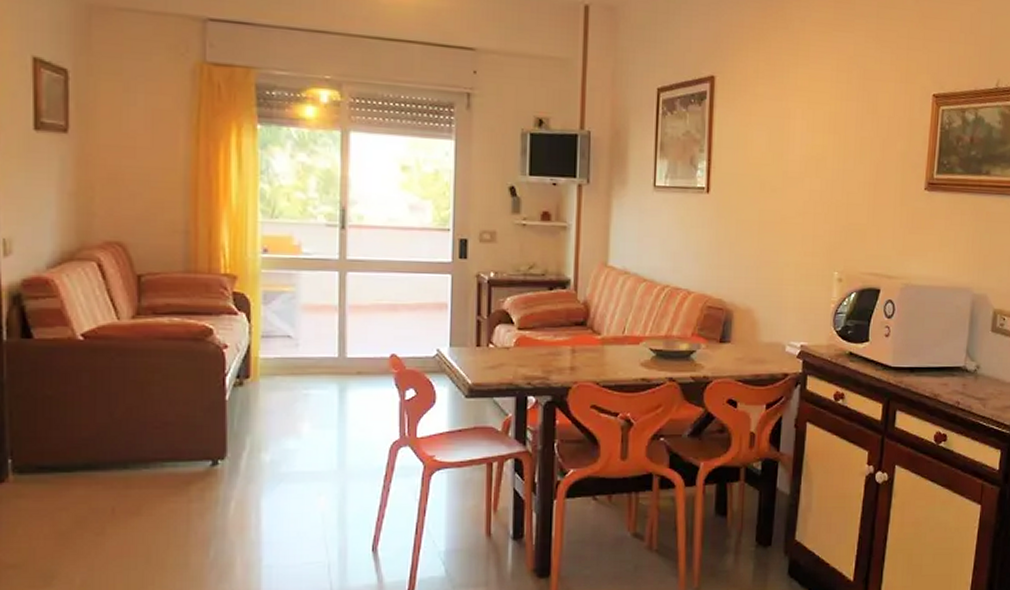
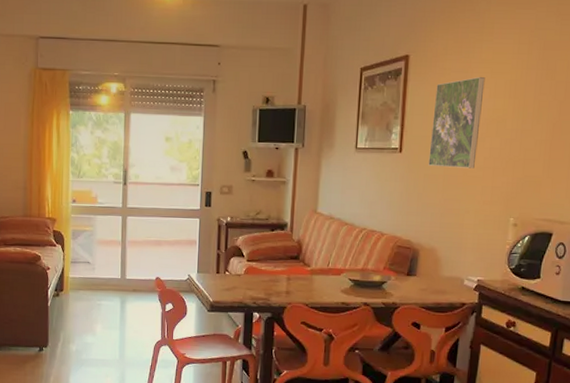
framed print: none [741,105,802,214] -> present [428,76,485,169]

